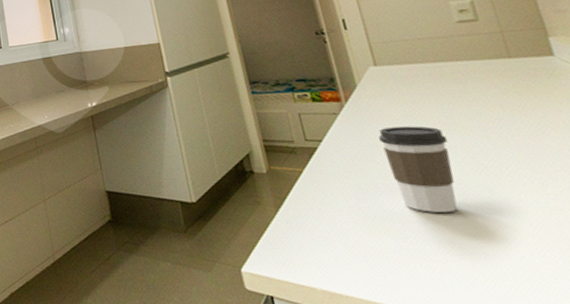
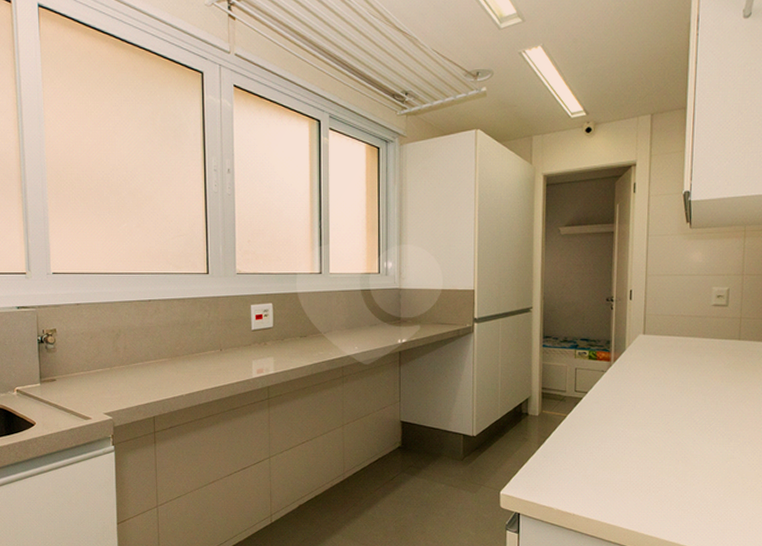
coffee cup: present [379,126,458,214] -> none [630,387,678,456]

